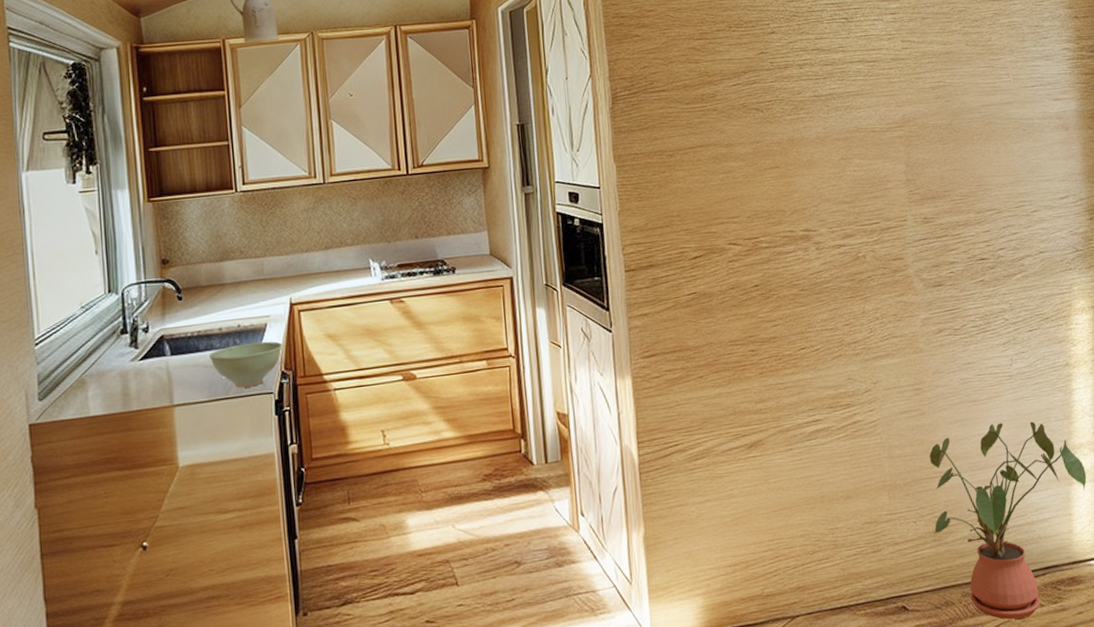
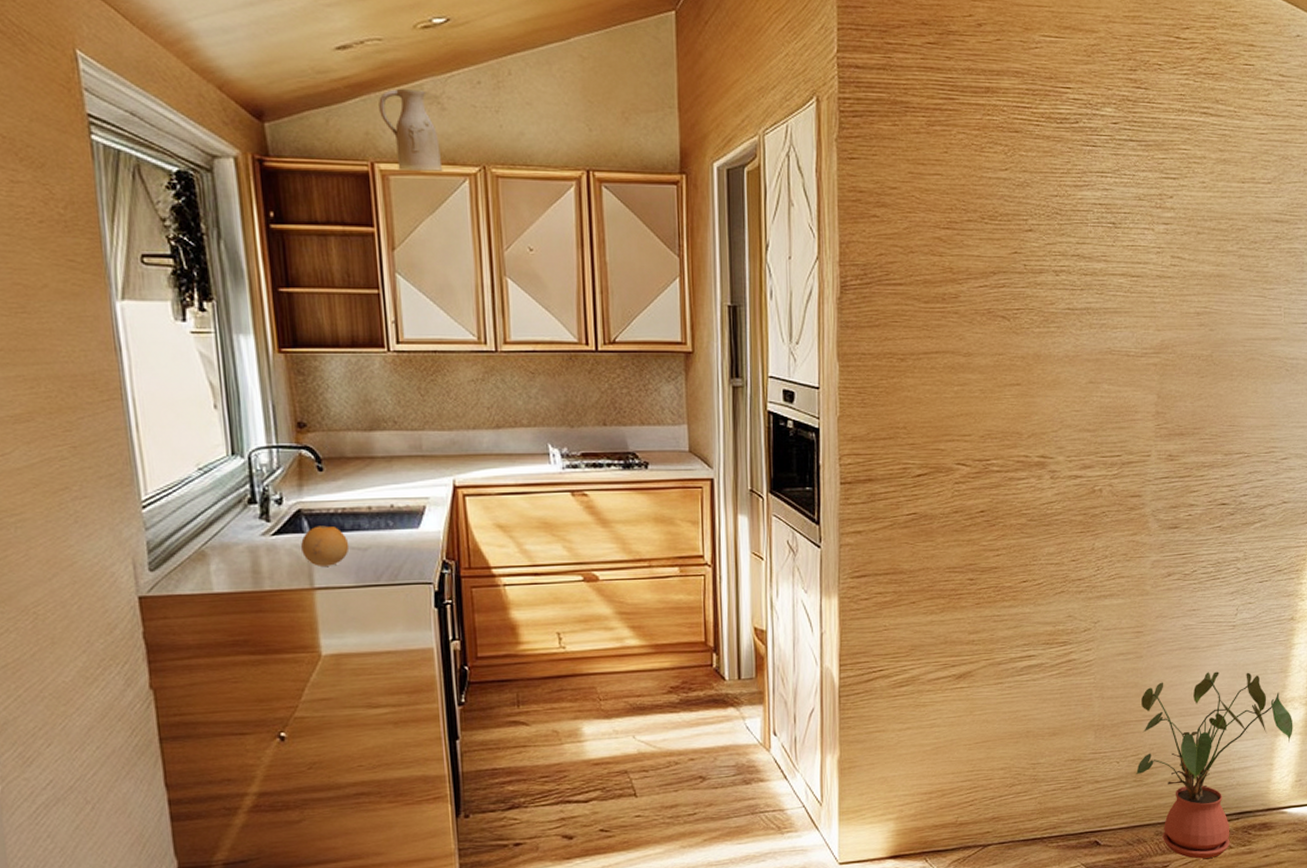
fruit: none [163,348,204,385] -> present [301,525,350,566]
bowl: present [209,341,283,389] -> none [356,526,444,576]

